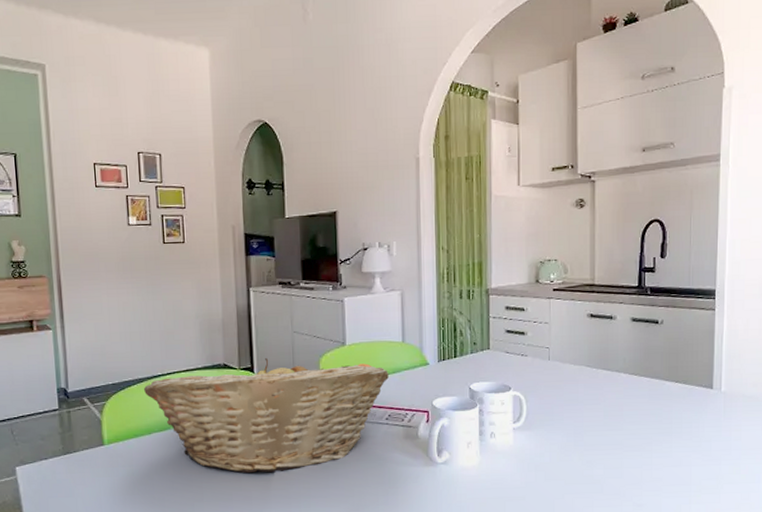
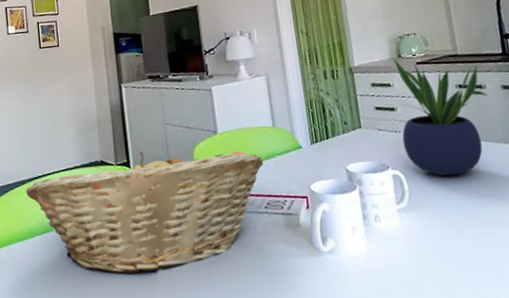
potted plant: none [528,283,616,400] -> present [393,58,487,176]

